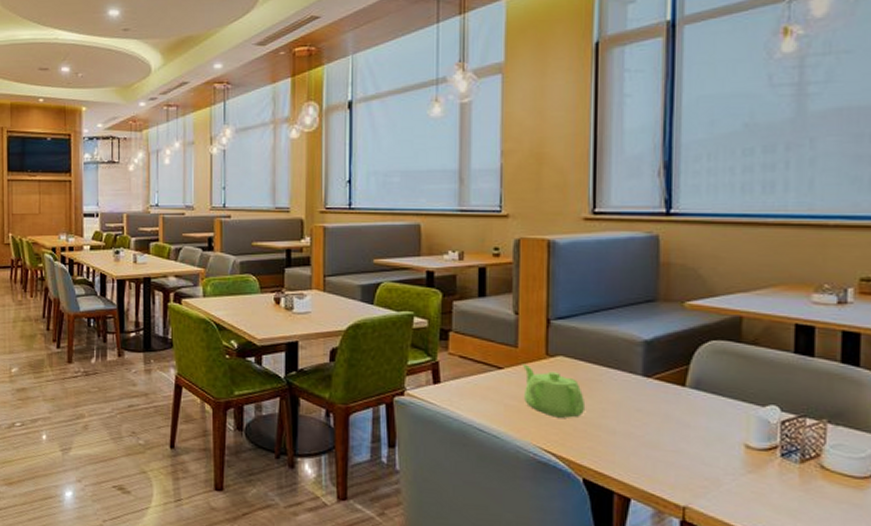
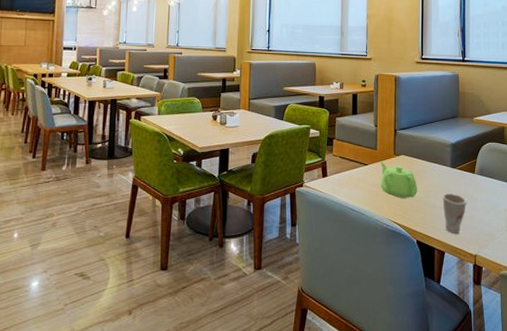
cup: none [627,414,672,474] -> present [442,193,468,234]

